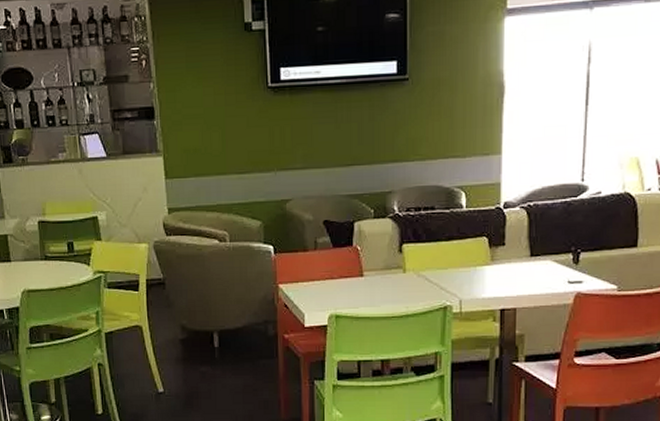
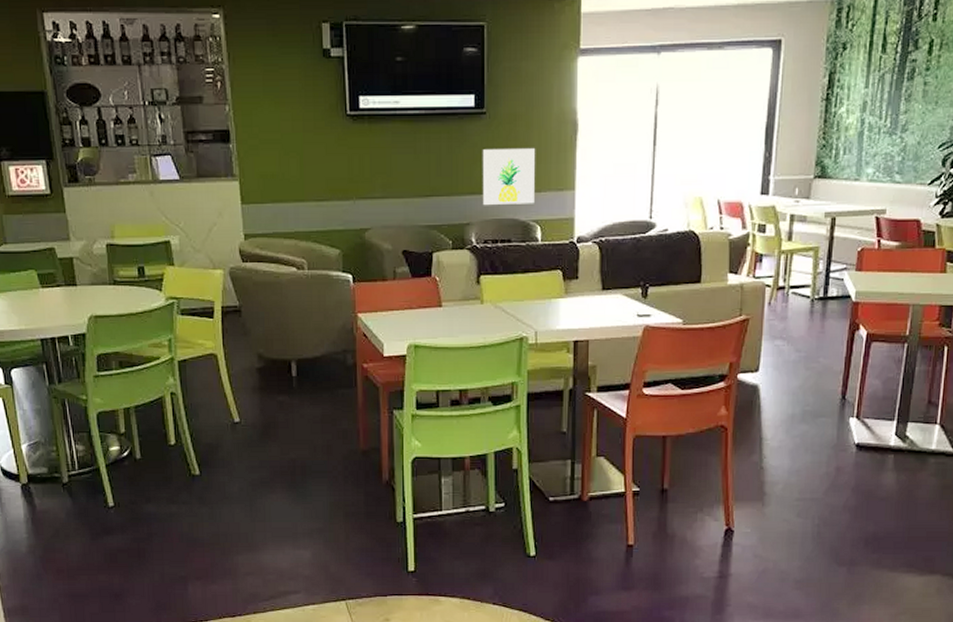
wall art: none [406,112,461,173] -> present [483,147,536,206]

